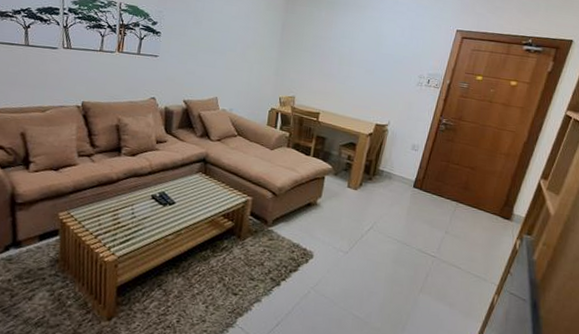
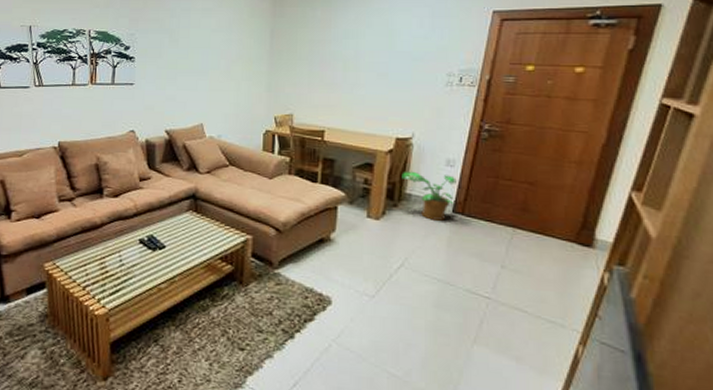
potted plant: none [377,151,420,194] -> present [401,171,458,221]

